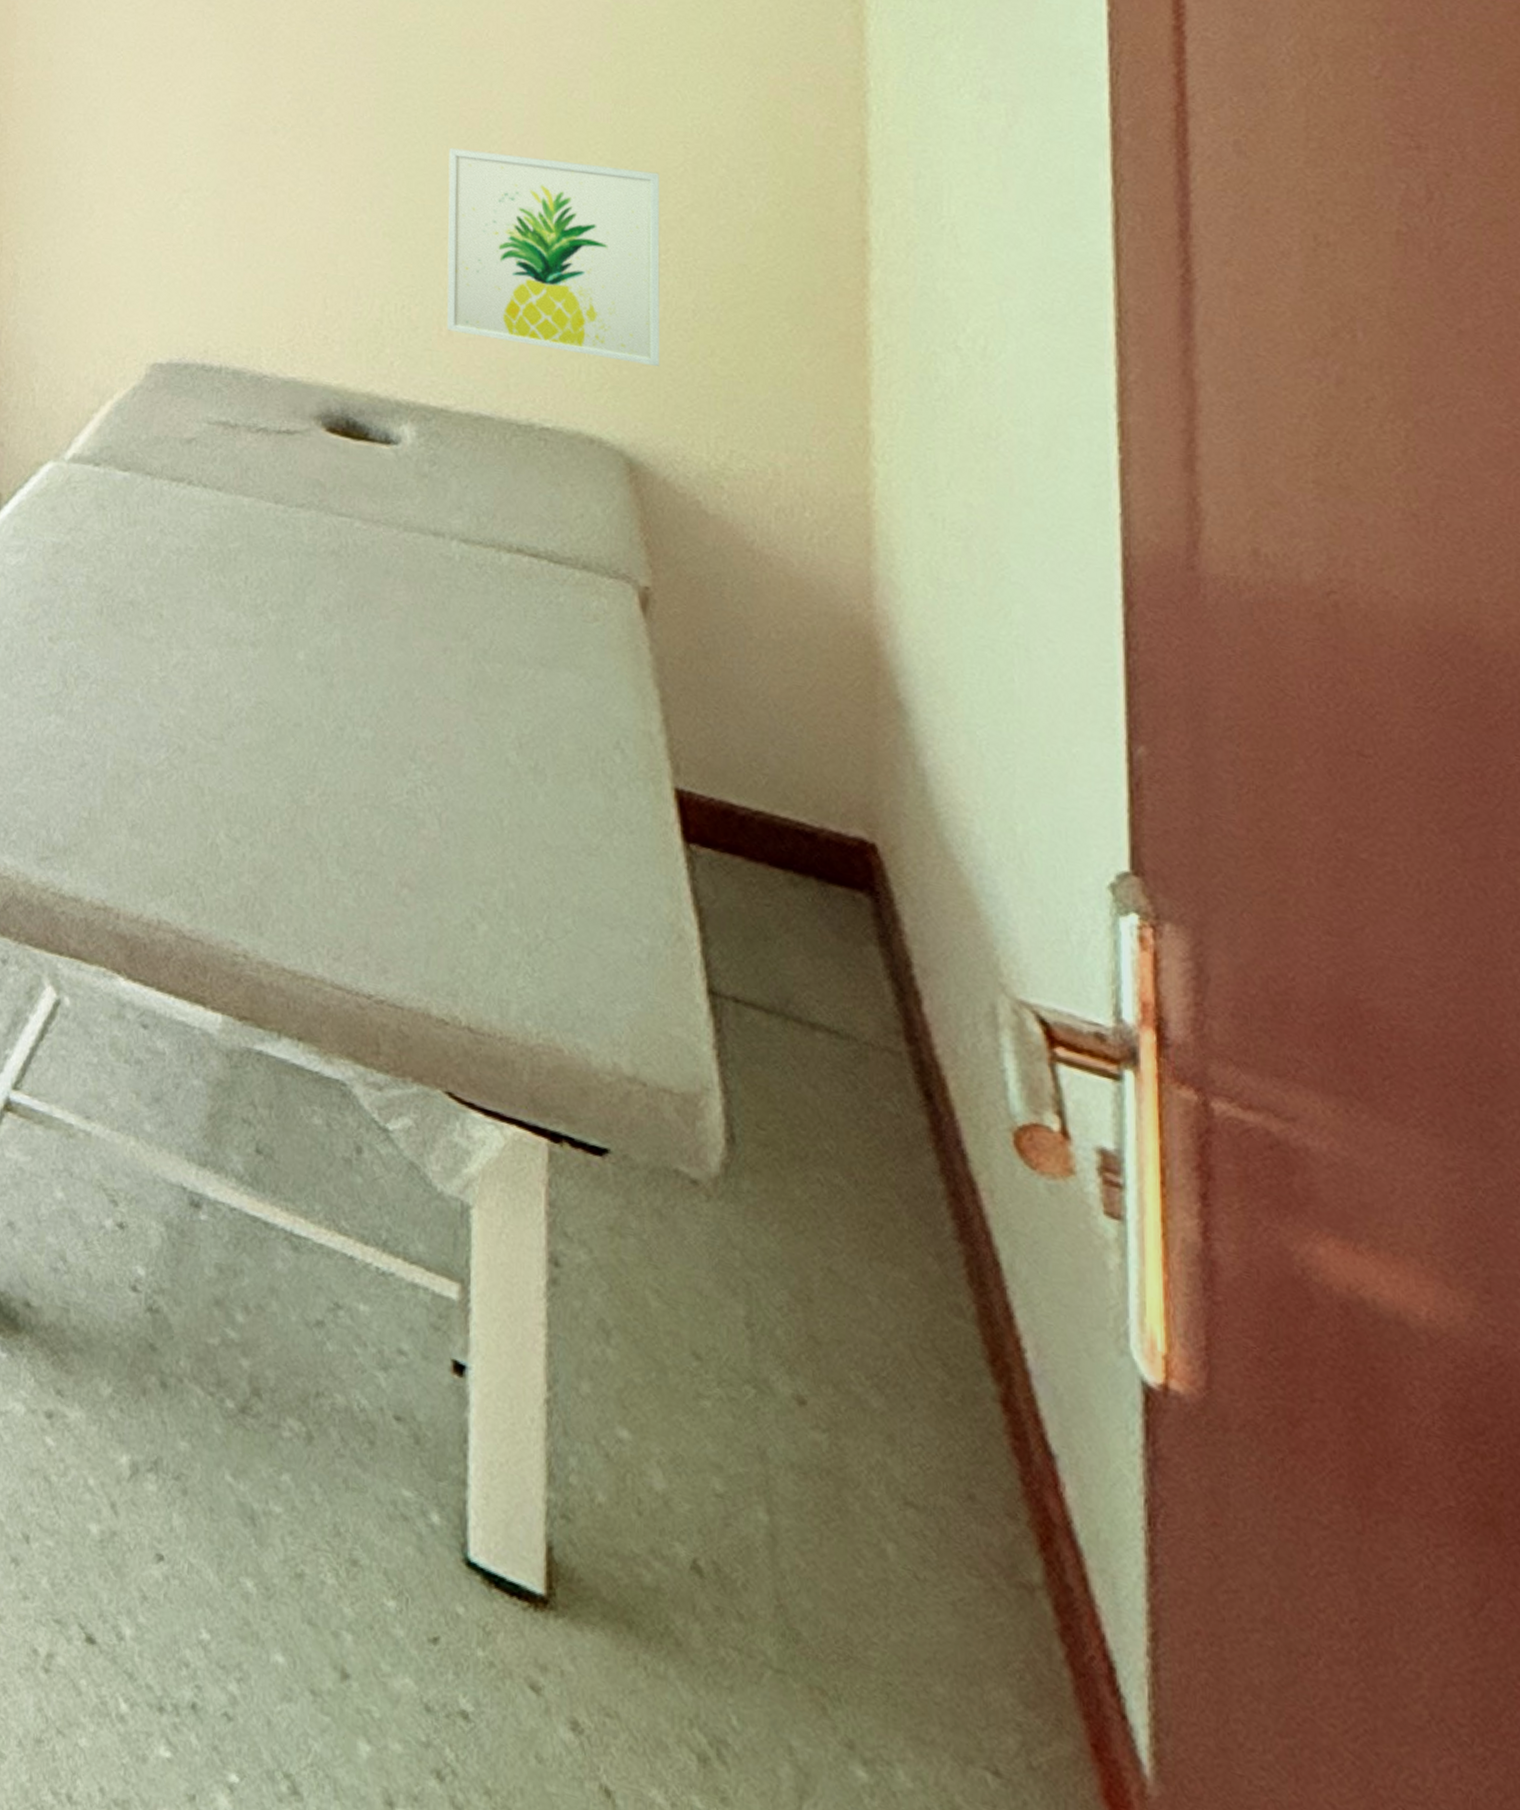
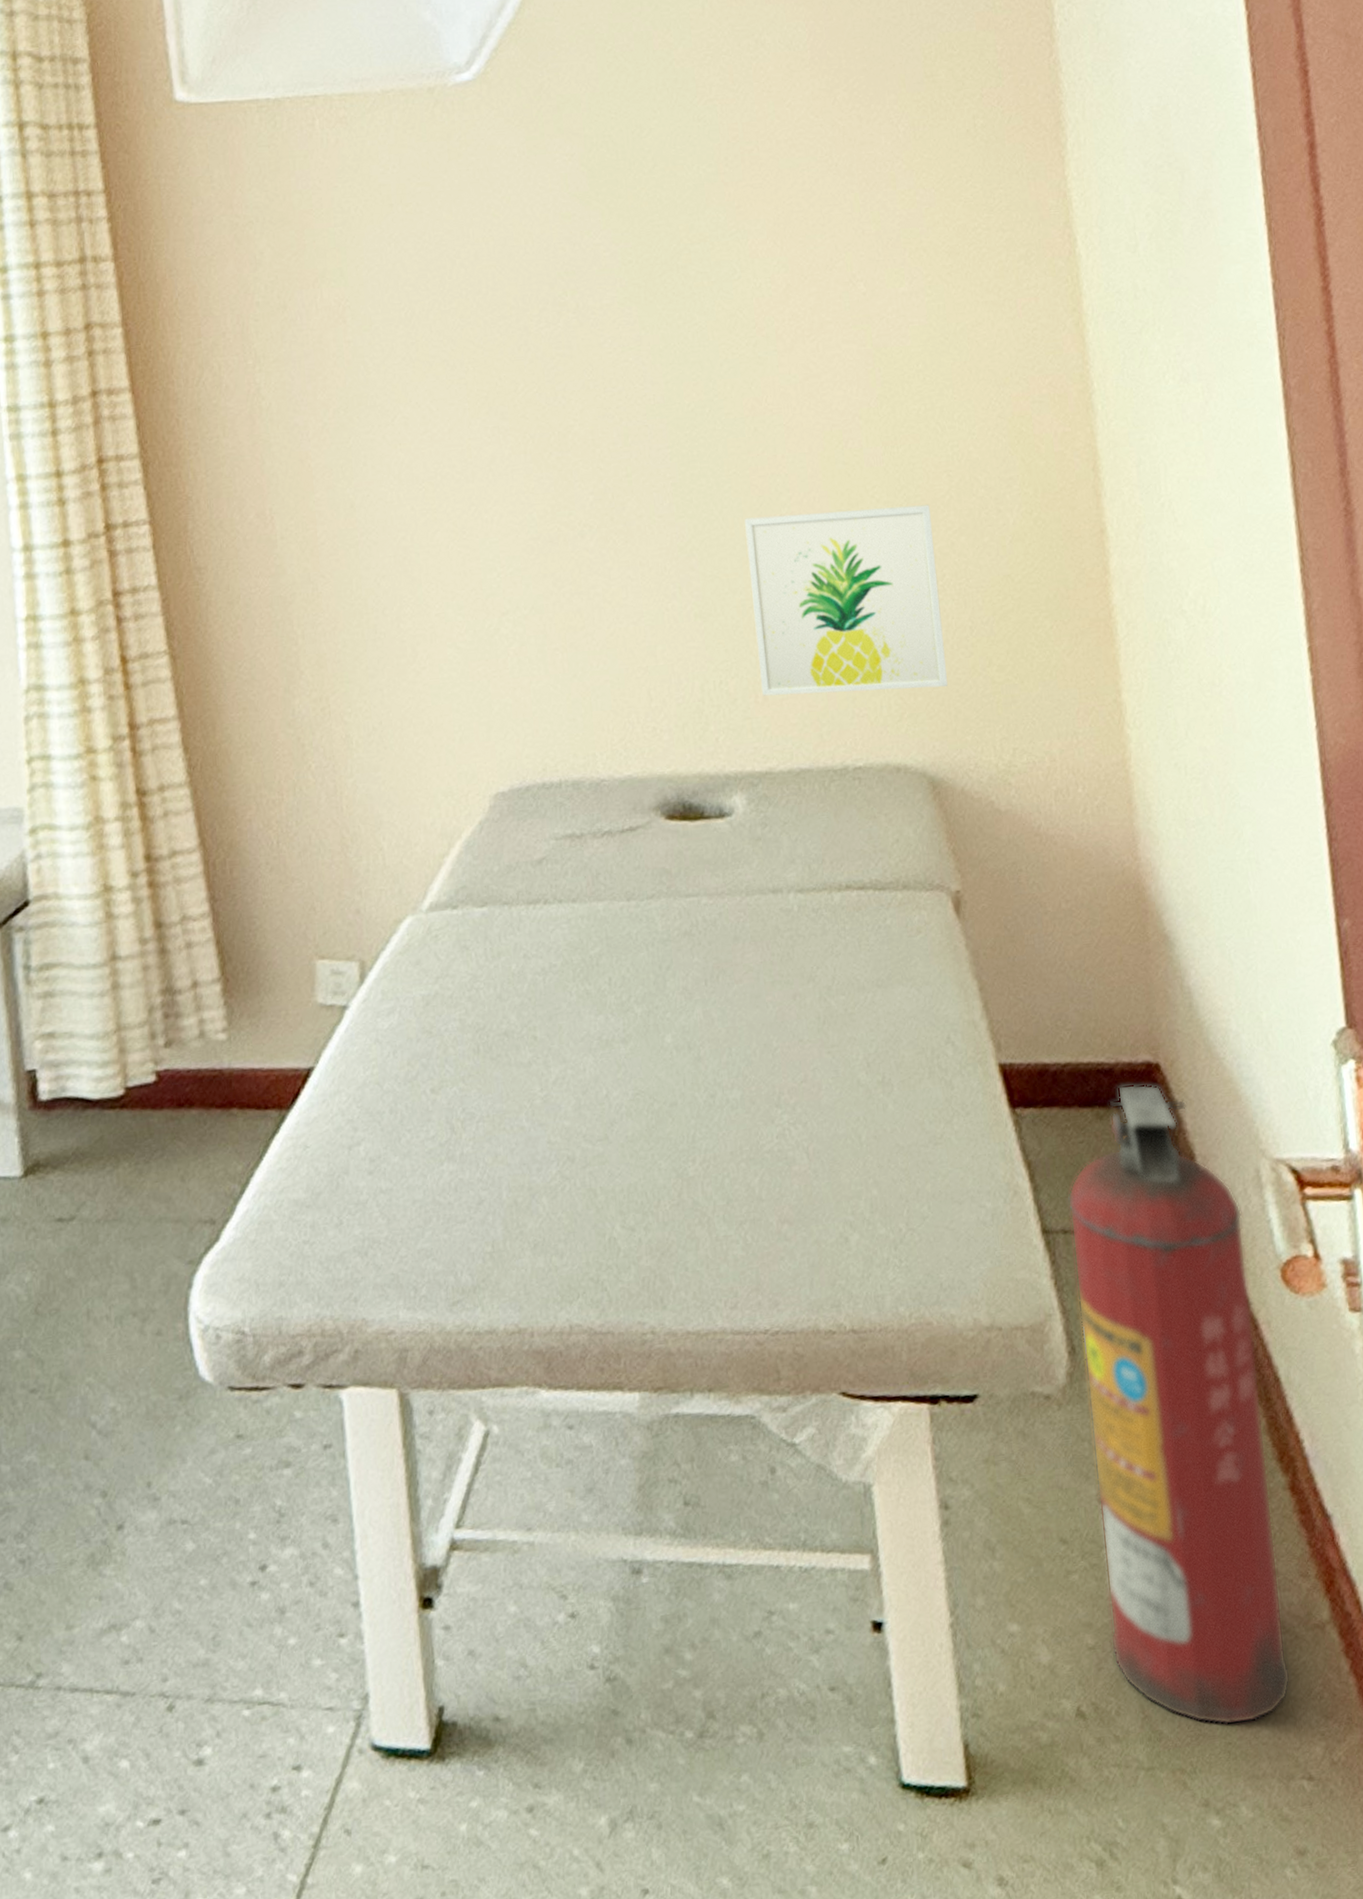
fire extinguisher: none [743,855,982,1672] -> present [1067,1084,1292,1726]

